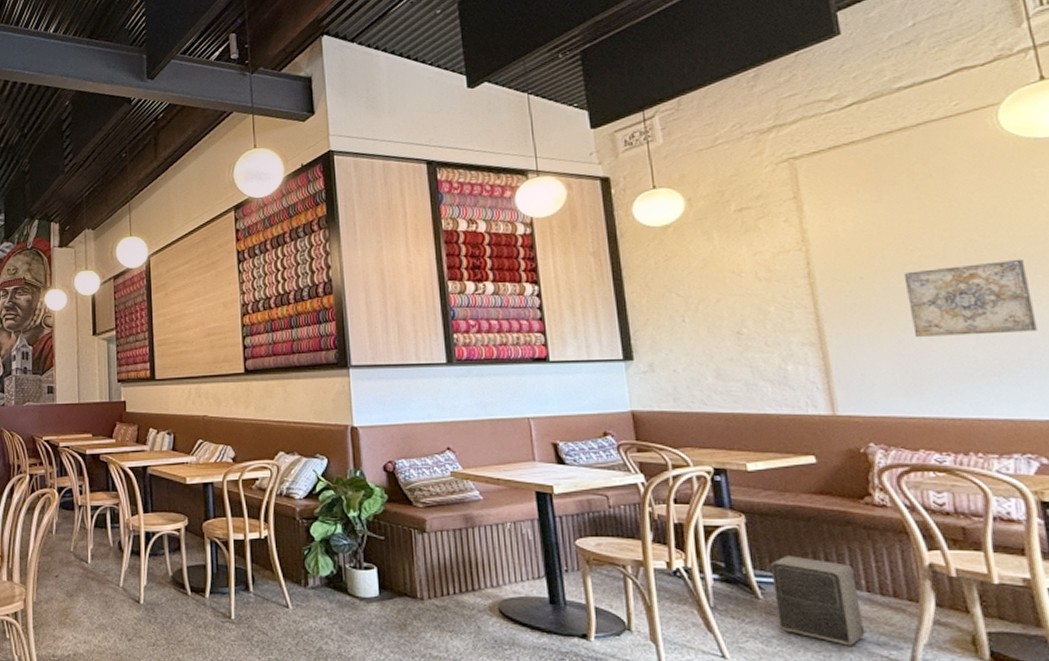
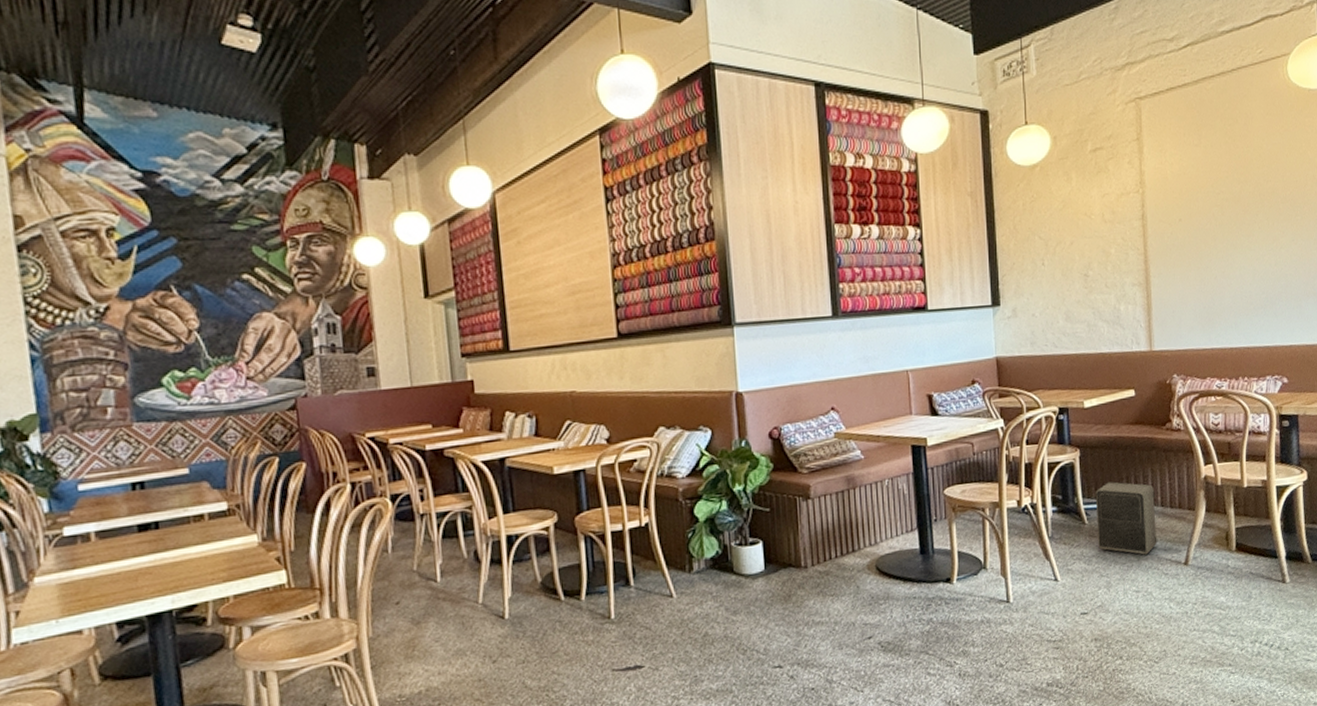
wall art: present [903,259,1038,337] -> none [1210,202,1293,275]

